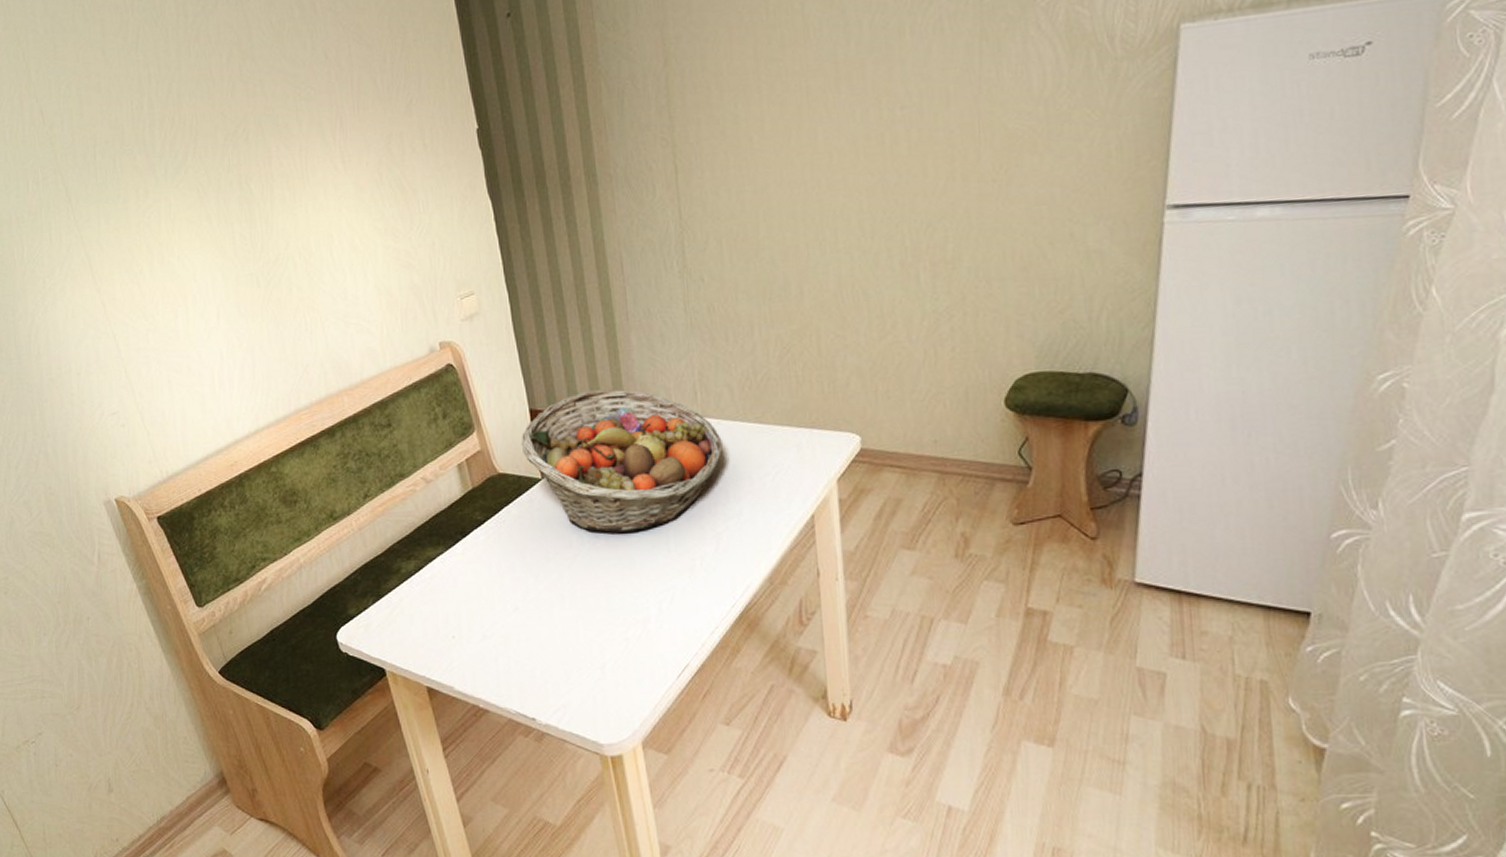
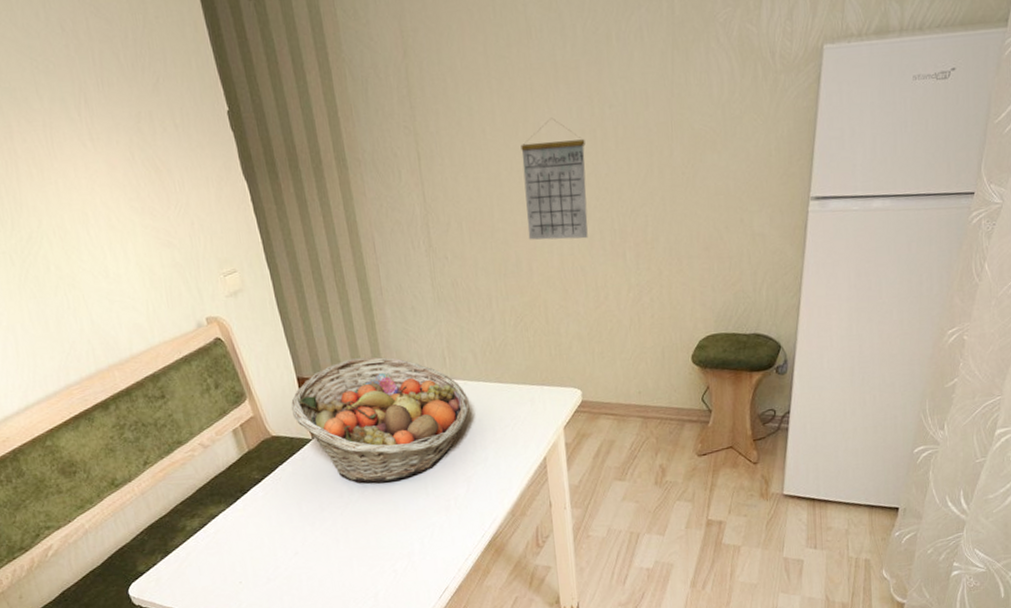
calendar: none [793,122,872,260] -> present [521,117,588,240]

